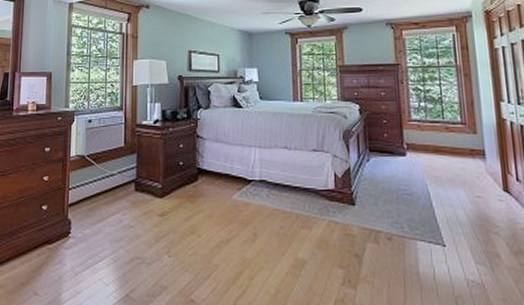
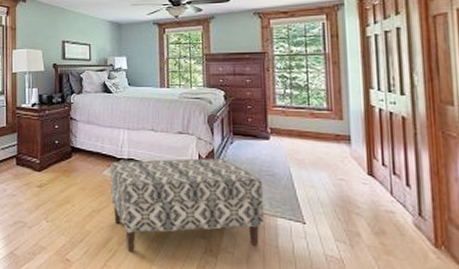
bench: none [239,177,405,288] -> present [109,158,265,253]

